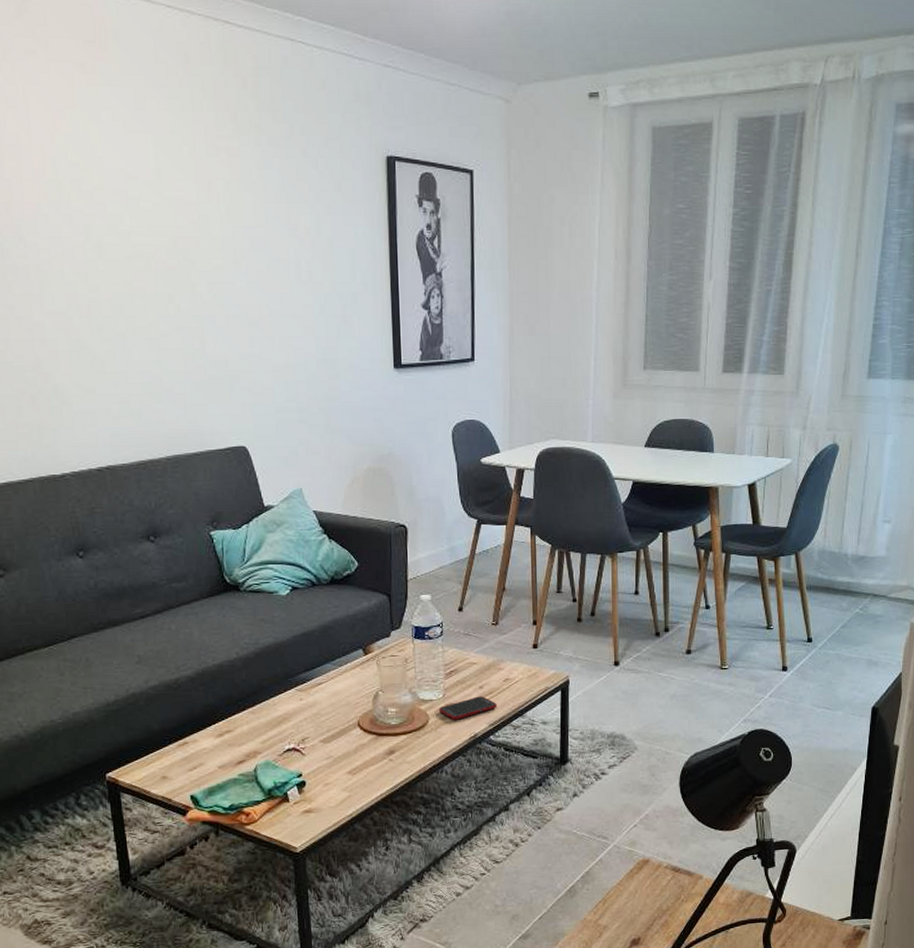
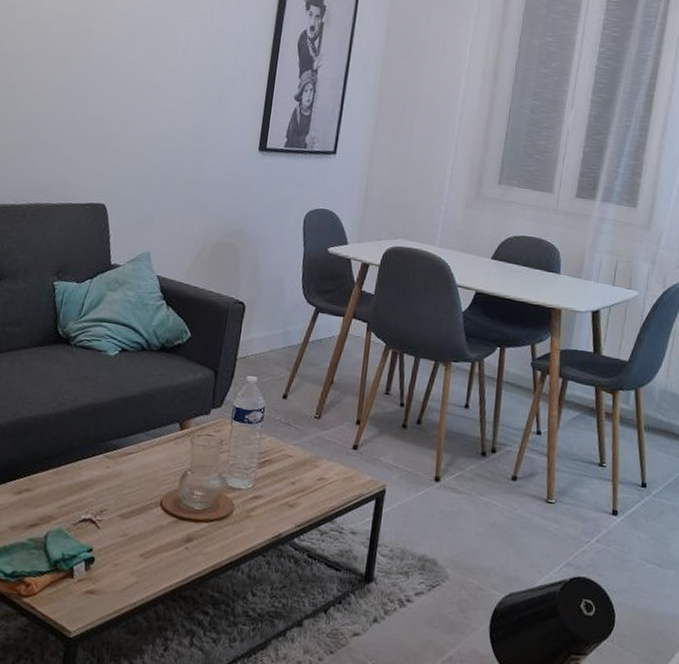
cell phone: present [439,696,497,720] -> none [246,492,307,515]

